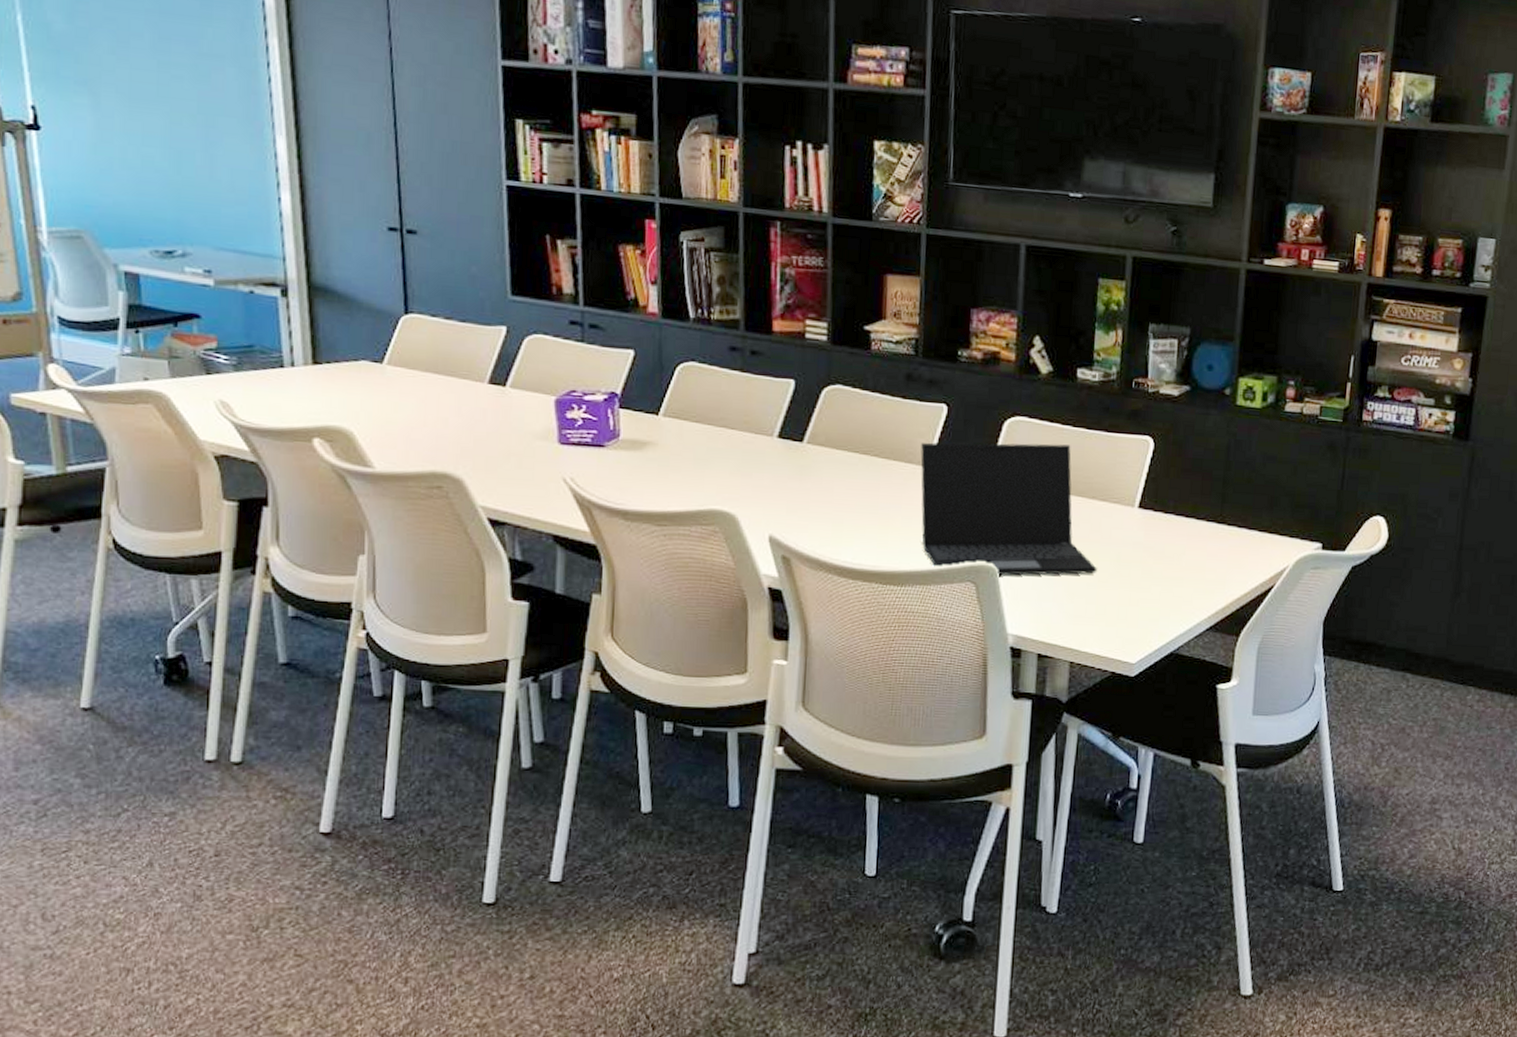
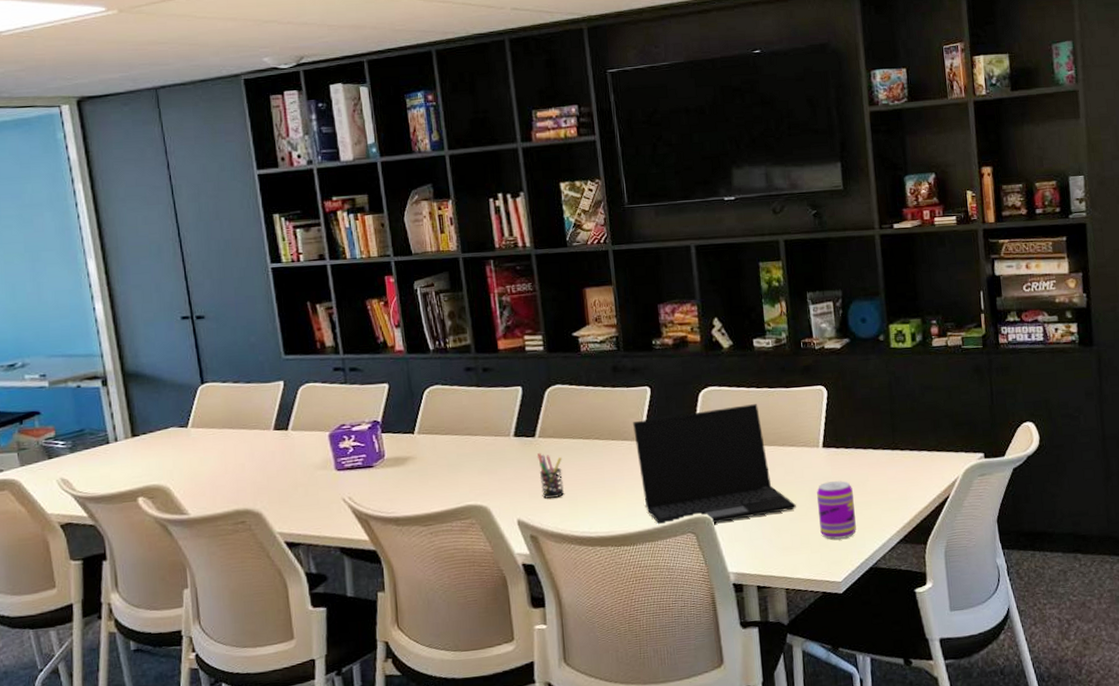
pen holder: none [802,462,832,517] -> present [537,453,564,499]
beverage can: none [1120,548,1165,616] -> present [817,481,856,540]

